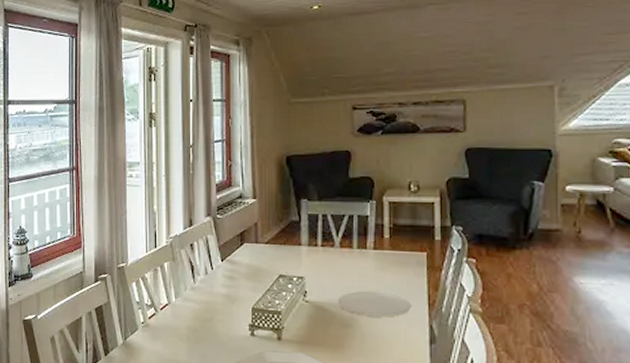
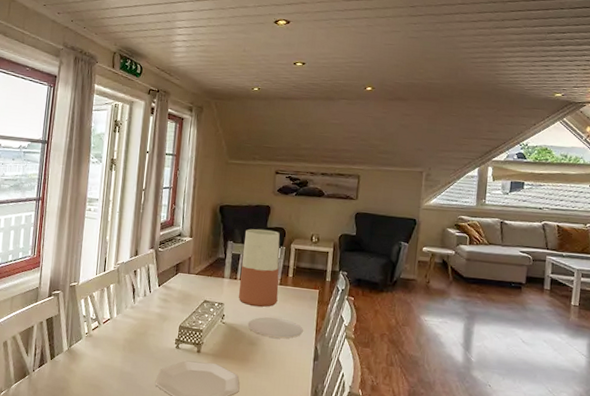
vase: none [321,180,373,278] -> present [239,228,280,307]

